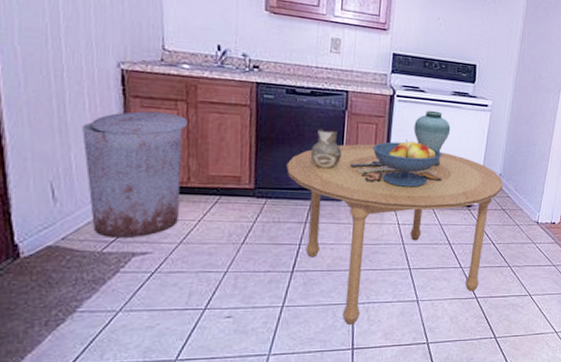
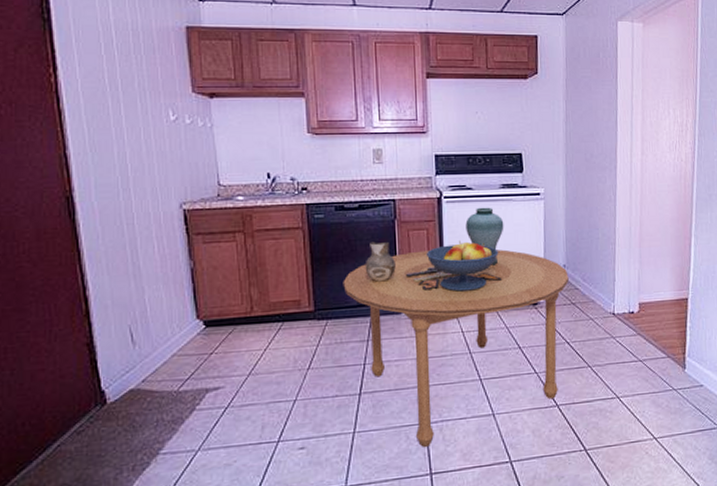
trash can: present [82,111,188,239] -> none [154,245,246,376]

